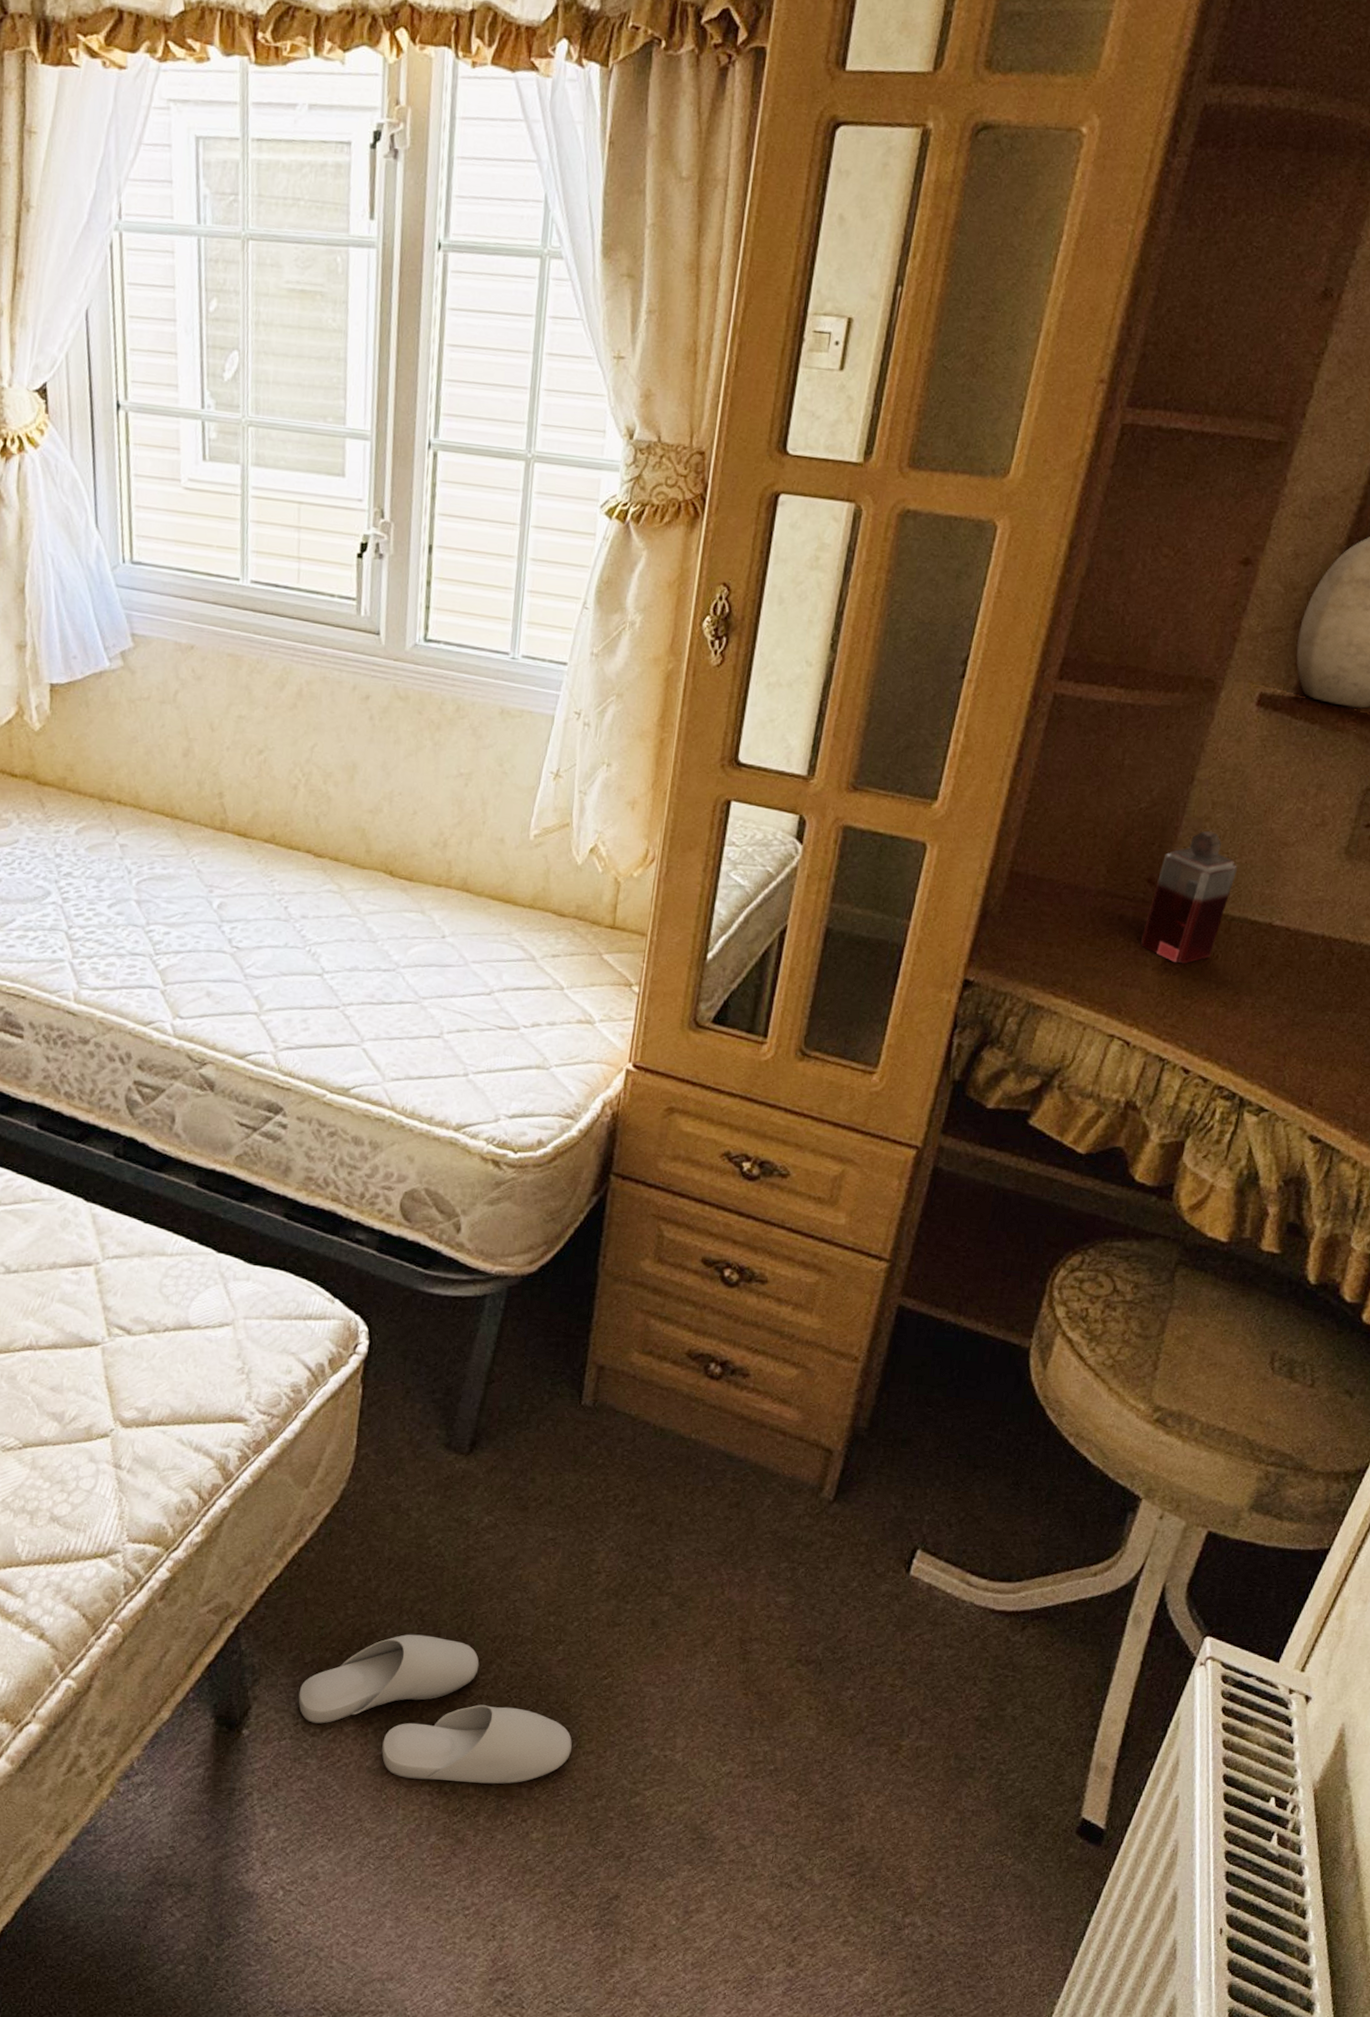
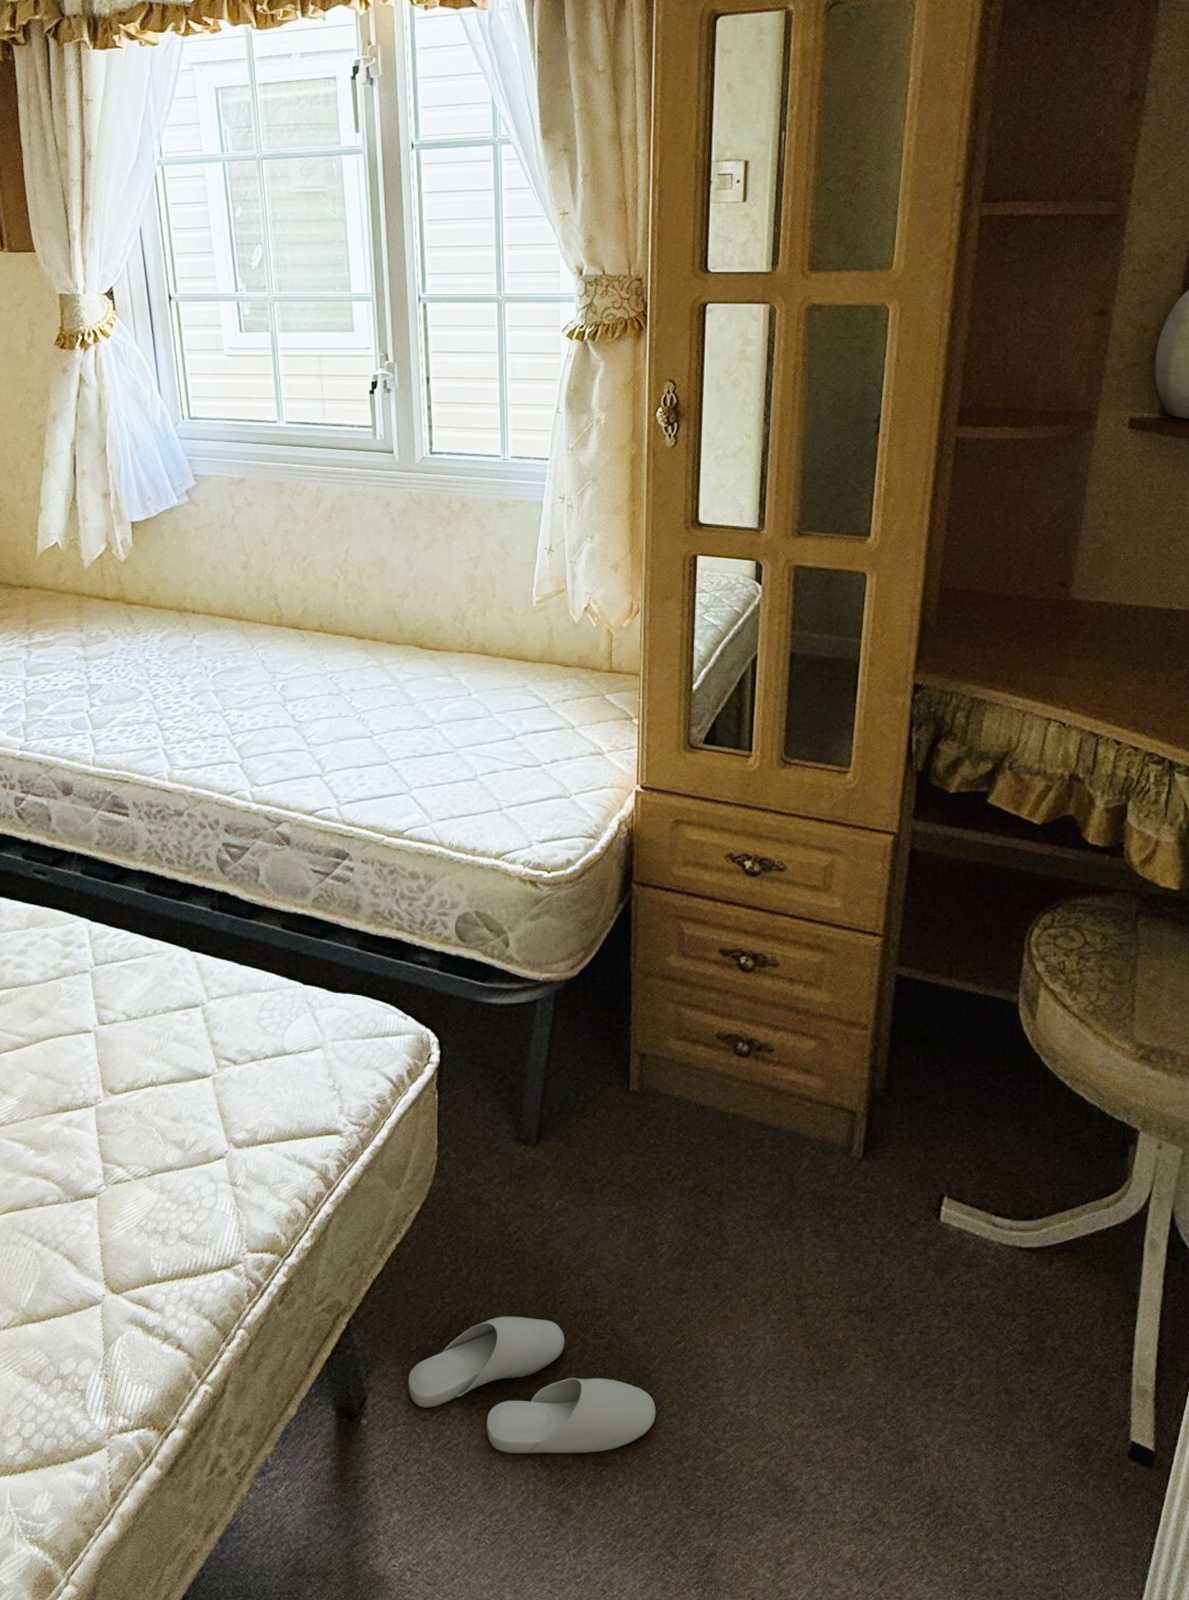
perfume bottle: present [1140,830,1237,964] -> none [1061,536,1134,651]

